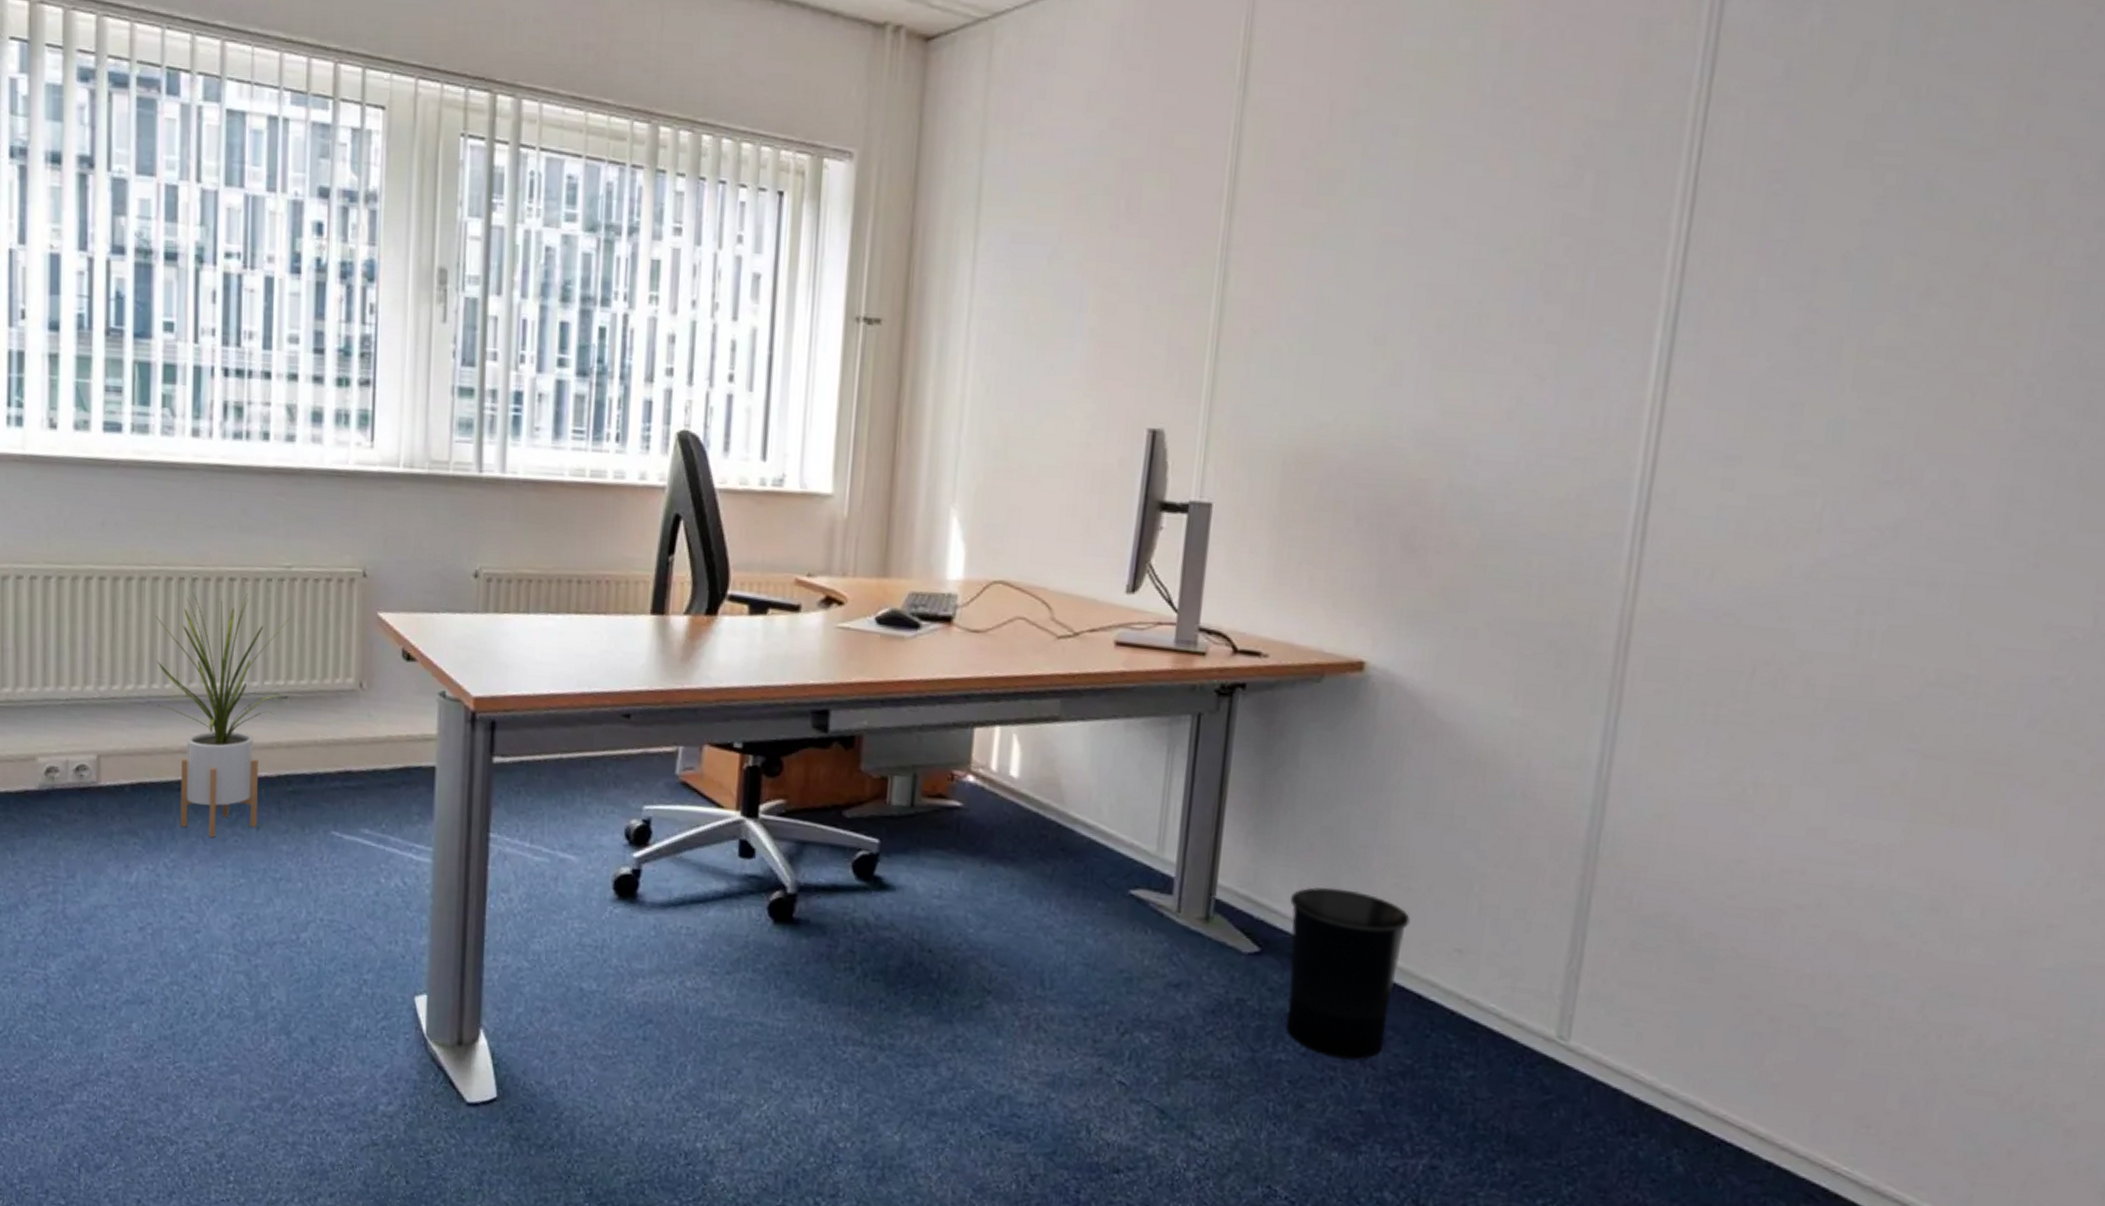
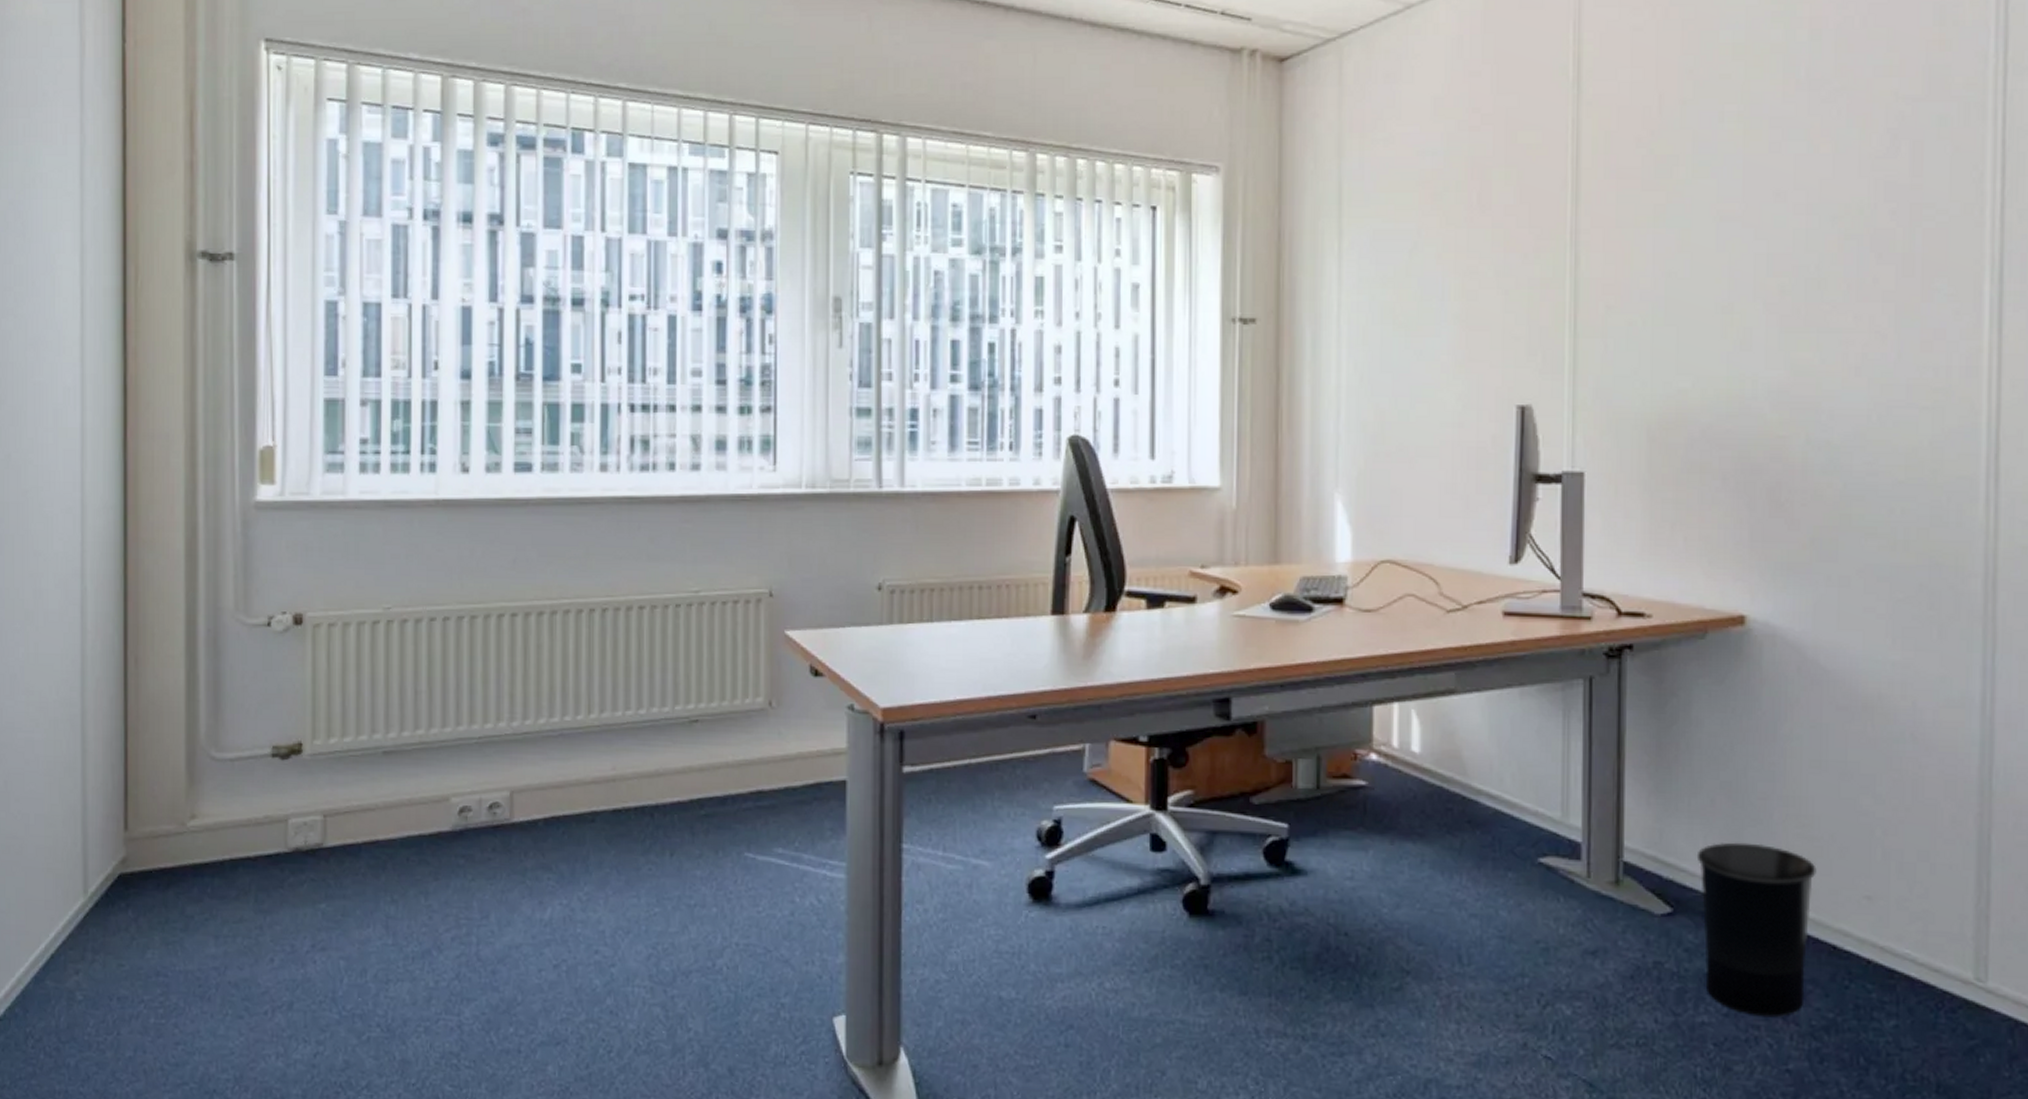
house plant: present [154,592,291,837] -> none [565,619,700,867]

